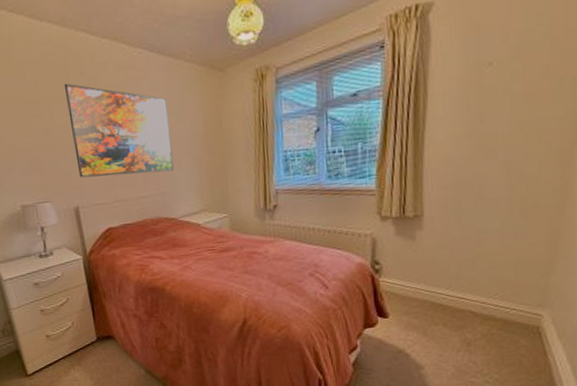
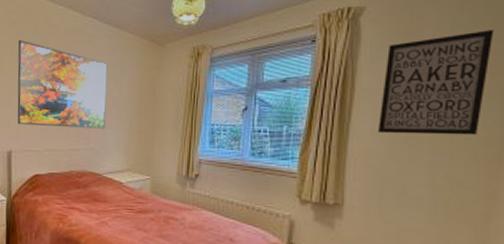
wall art: none [452,13,566,139] -> present [377,30,494,136]

